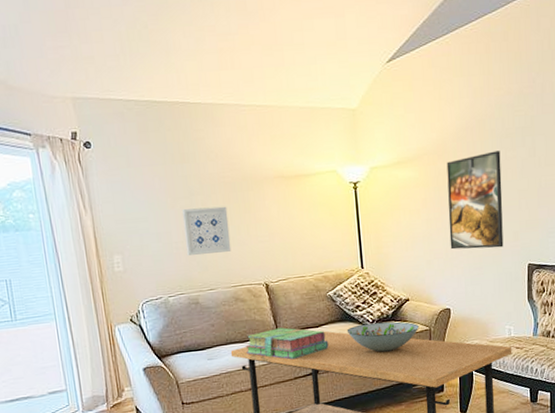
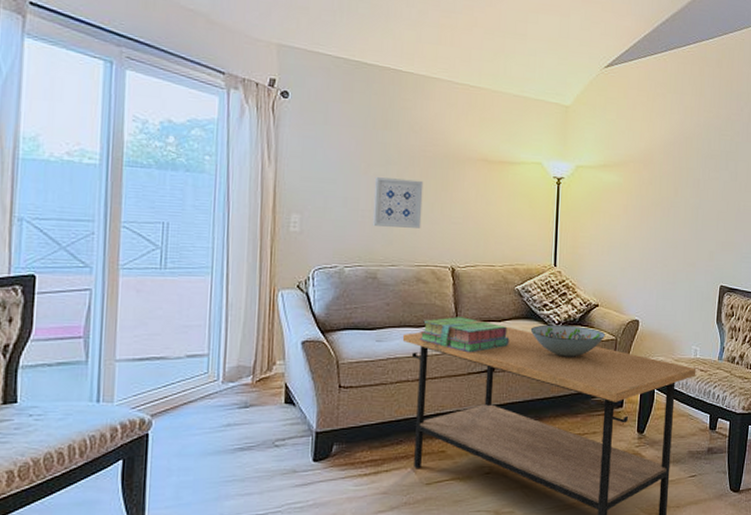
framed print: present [446,151,504,250] -> none [646,169,704,265]

